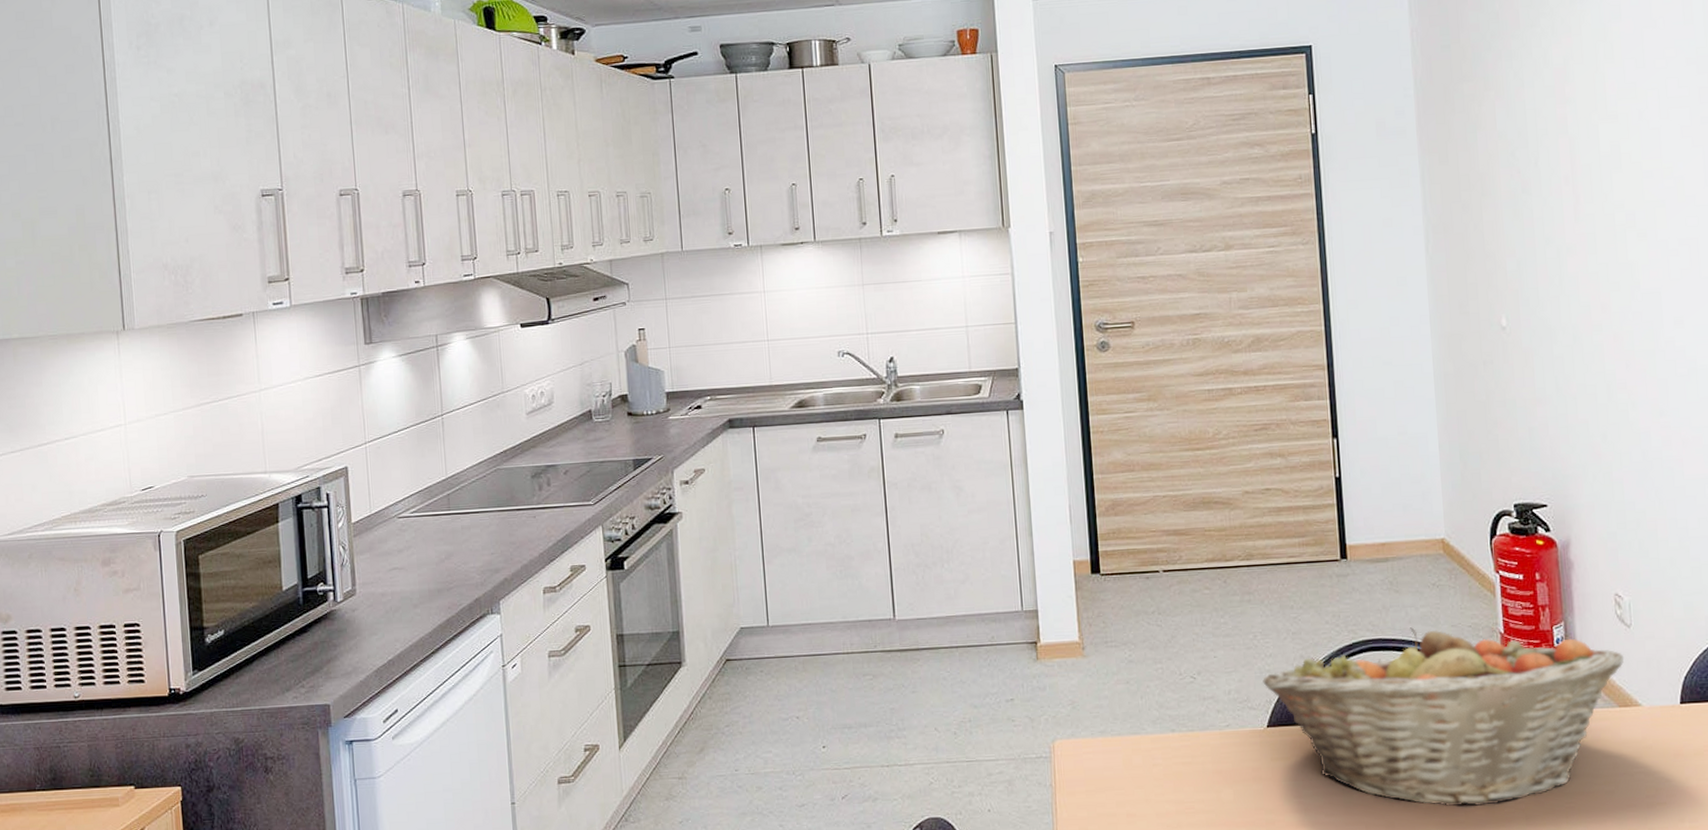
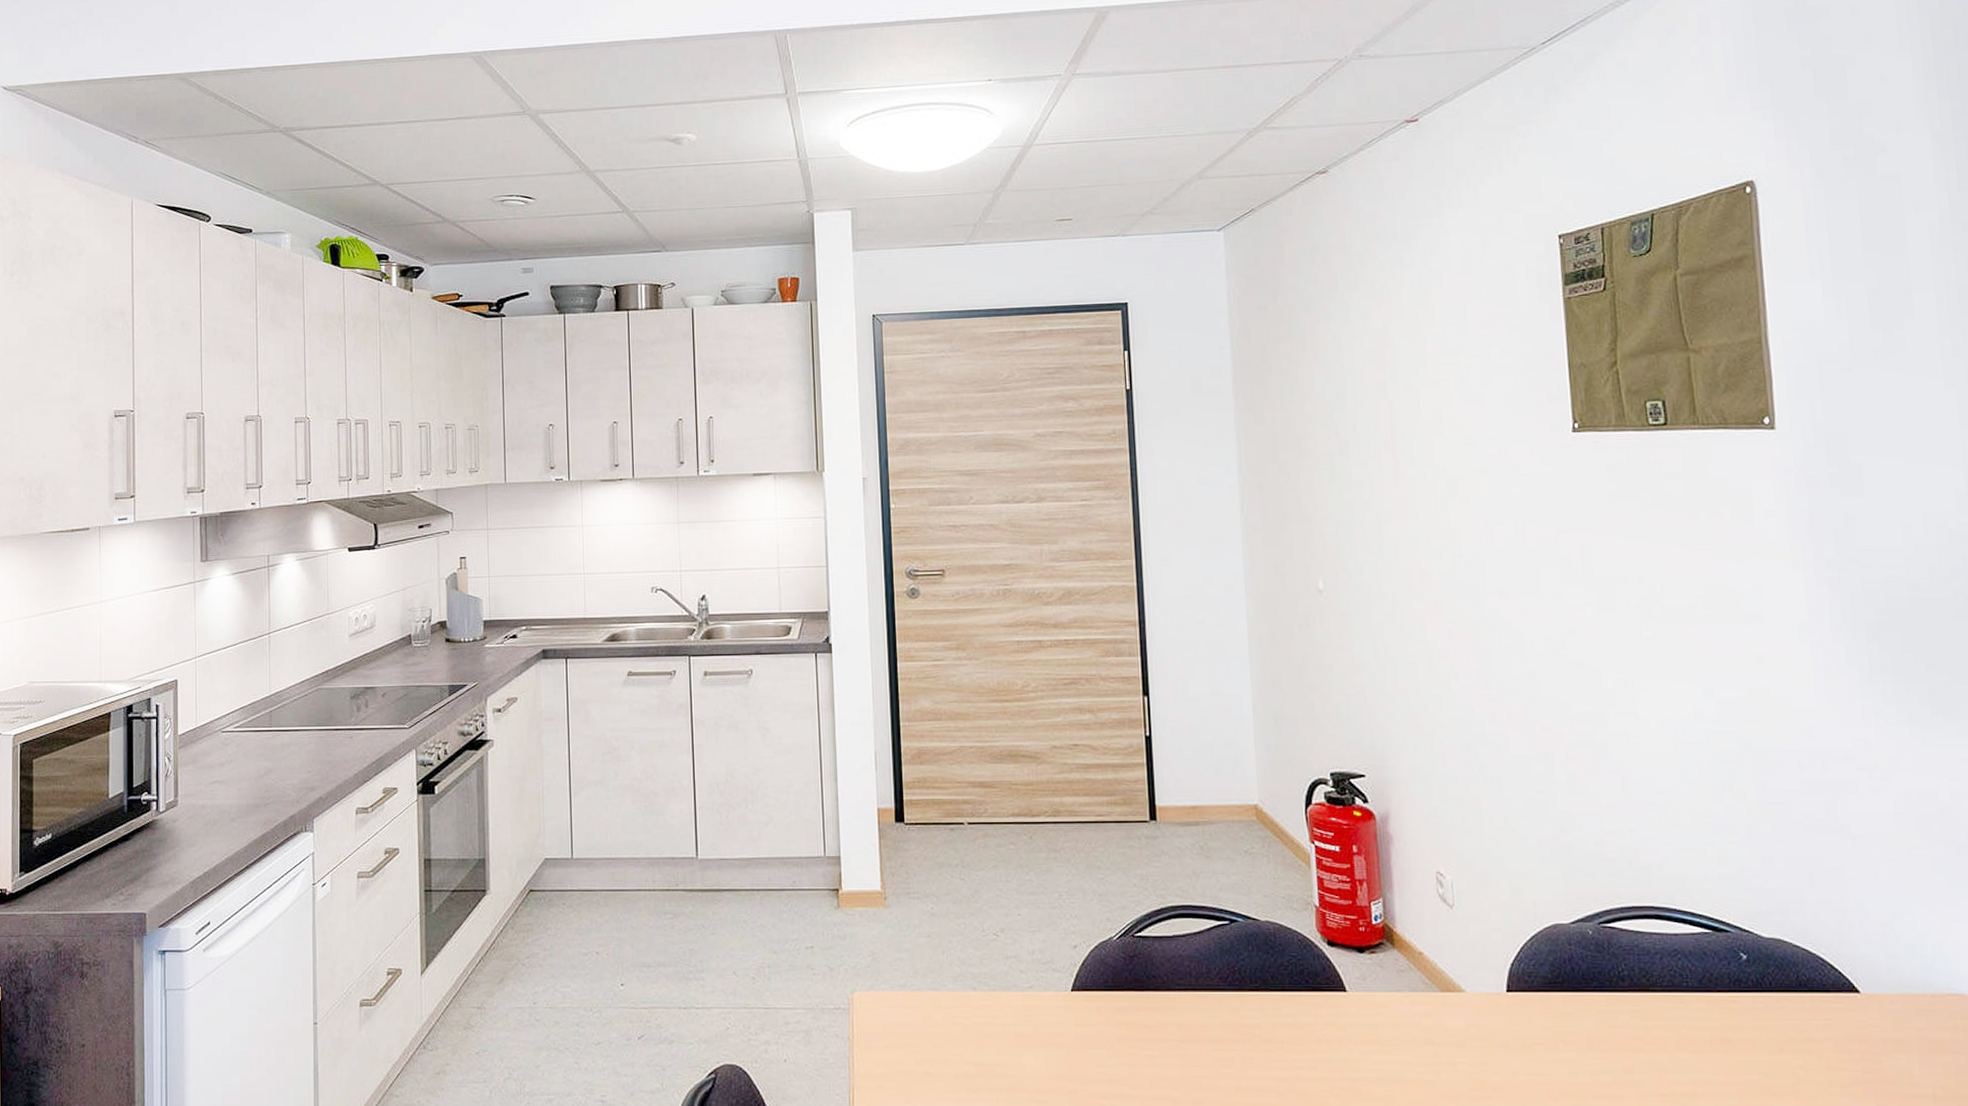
fruit basket: present [1263,627,1625,807] -> none [1067,895,1447,1089]

